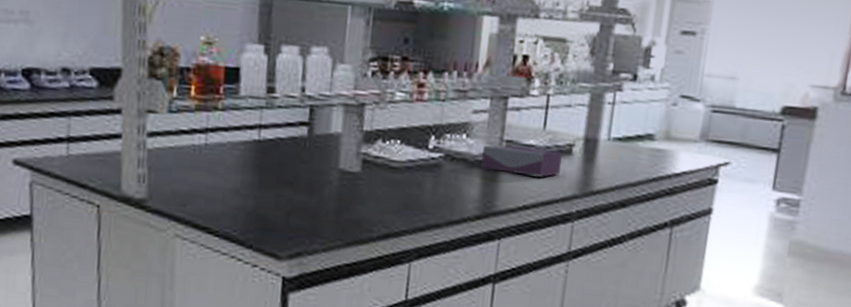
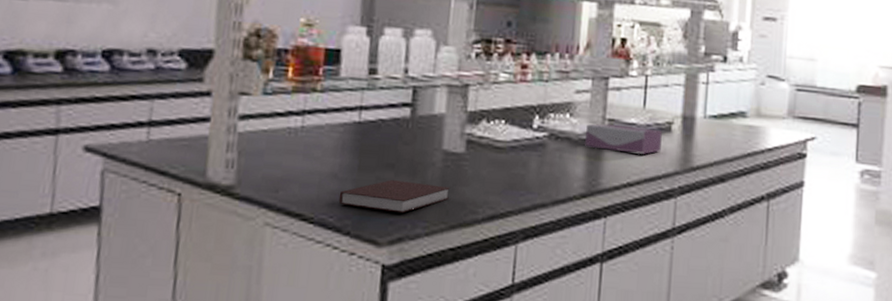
notebook: none [241,197,346,230] -> present [338,180,450,214]

